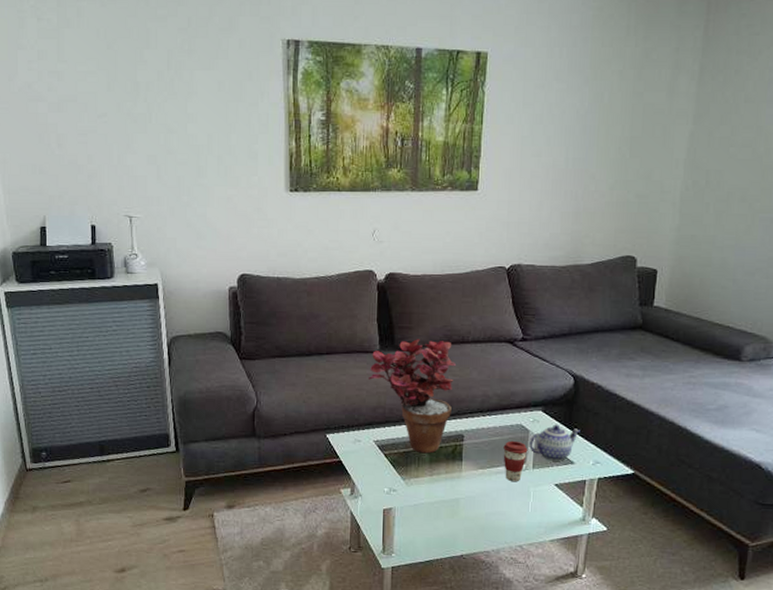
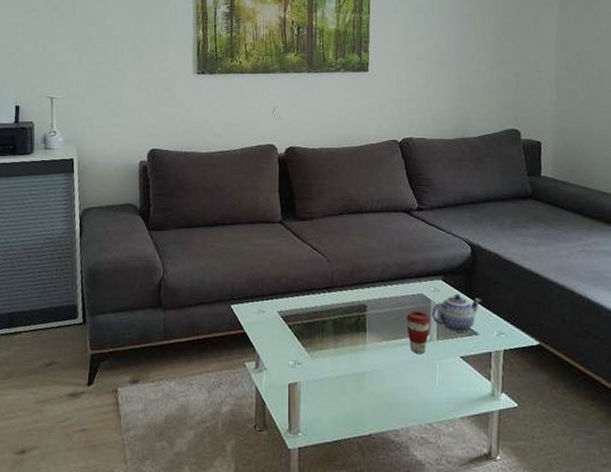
potted plant: present [367,339,456,454] -> none [270,209,355,325]

